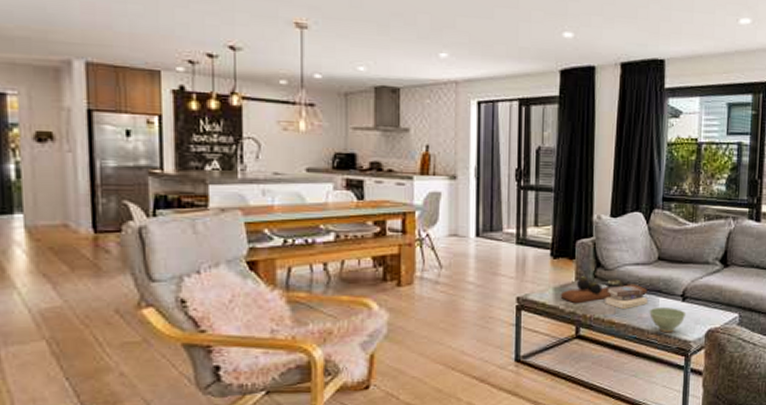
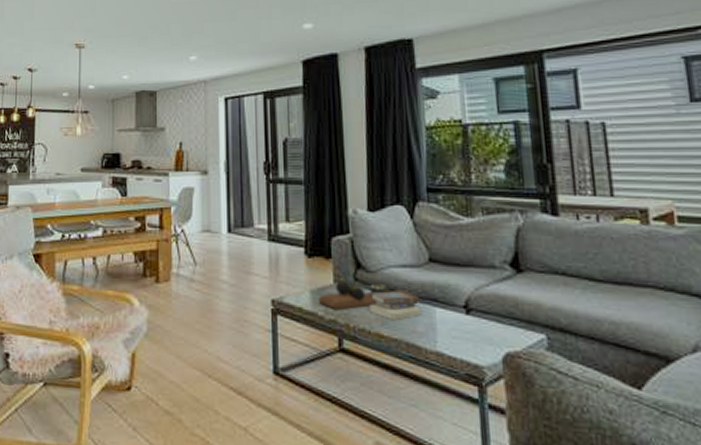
bowl: present [649,306,687,333] -> none [425,319,474,354]

